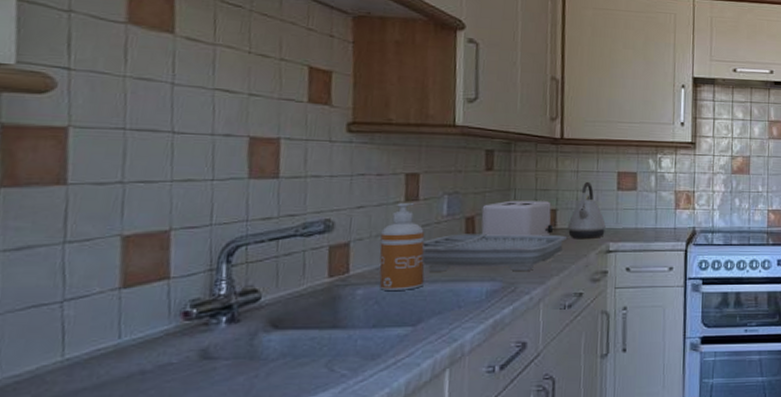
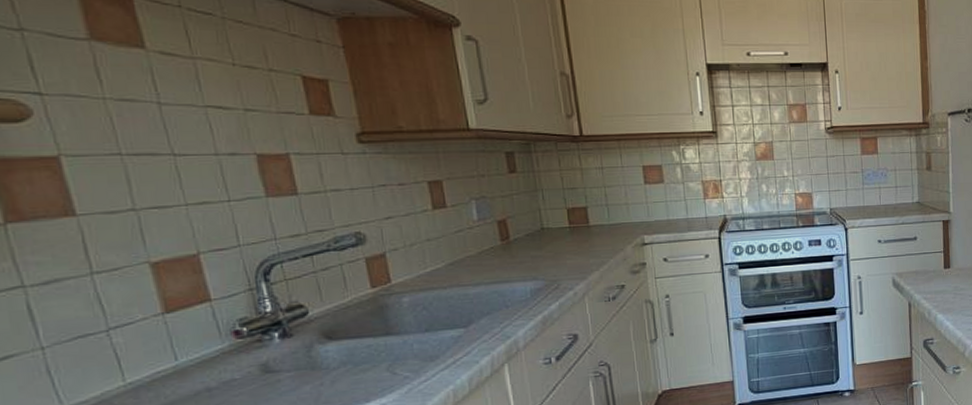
soap dispenser: present [379,203,425,292] -> none [415,211,467,297]
dish rack: present [422,234,568,272] -> none [459,232,602,275]
toaster: present [481,200,554,236] -> none [512,199,587,237]
kettle: present [567,181,607,240] -> none [600,177,639,235]

